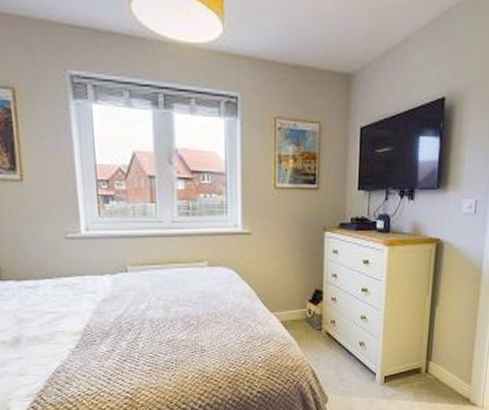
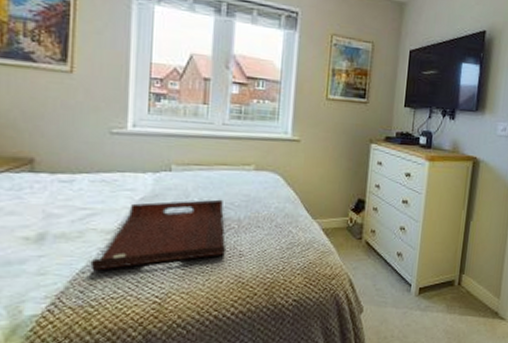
serving tray: none [63,297,188,370] -> present [90,199,227,271]

